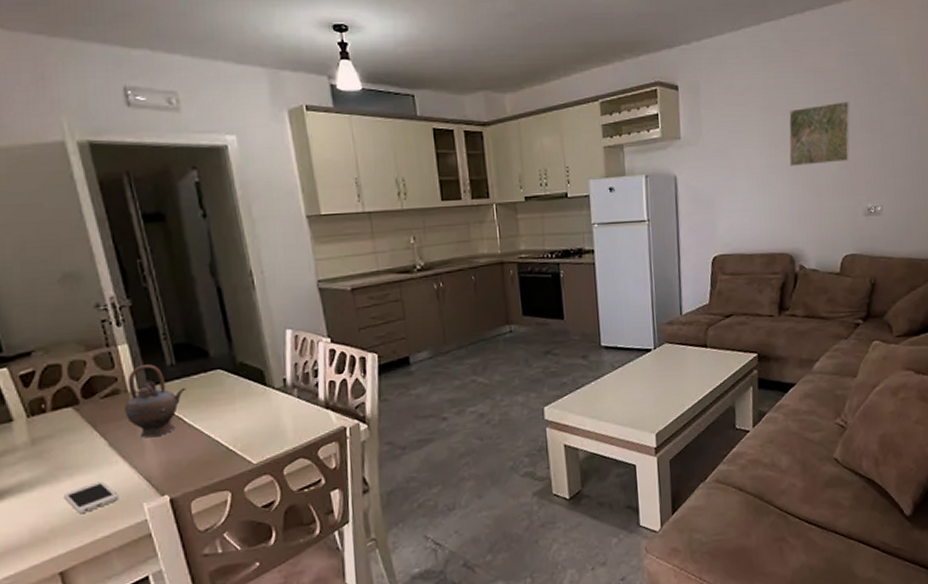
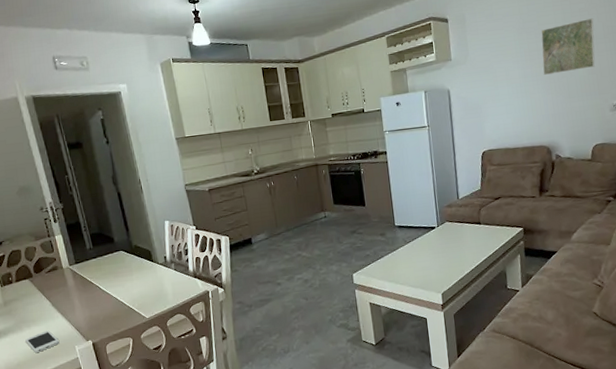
teapot: present [124,364,186,438] -> none [61,248,100,301]

